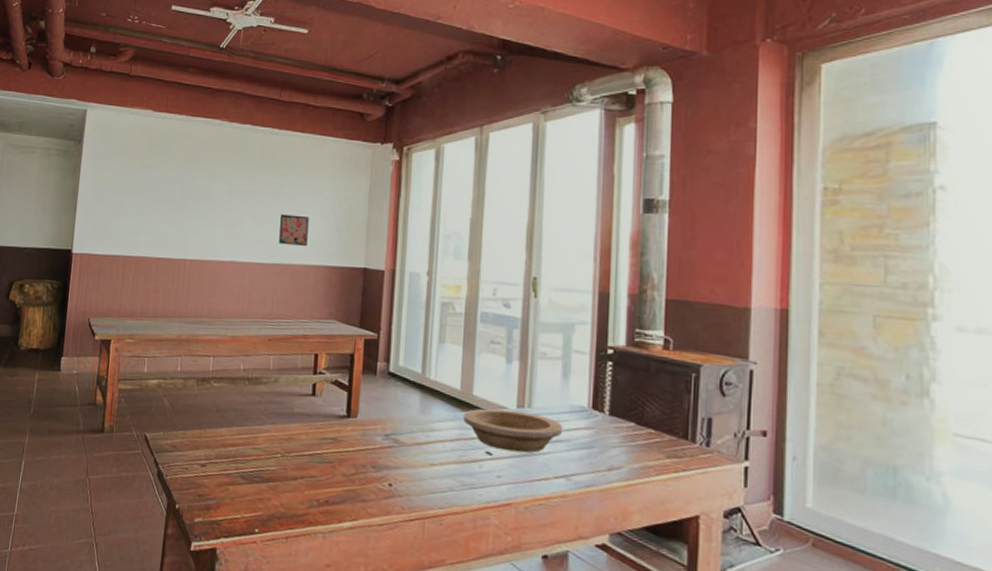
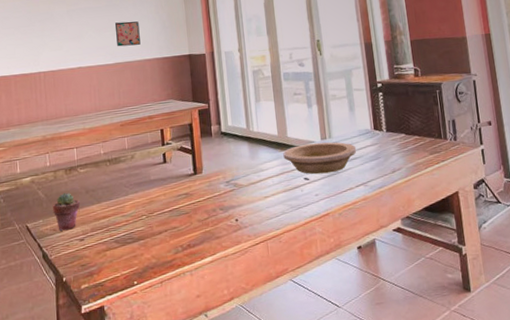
potted succulent: none [175,405,208,451] -> present [52,192,80,231]

